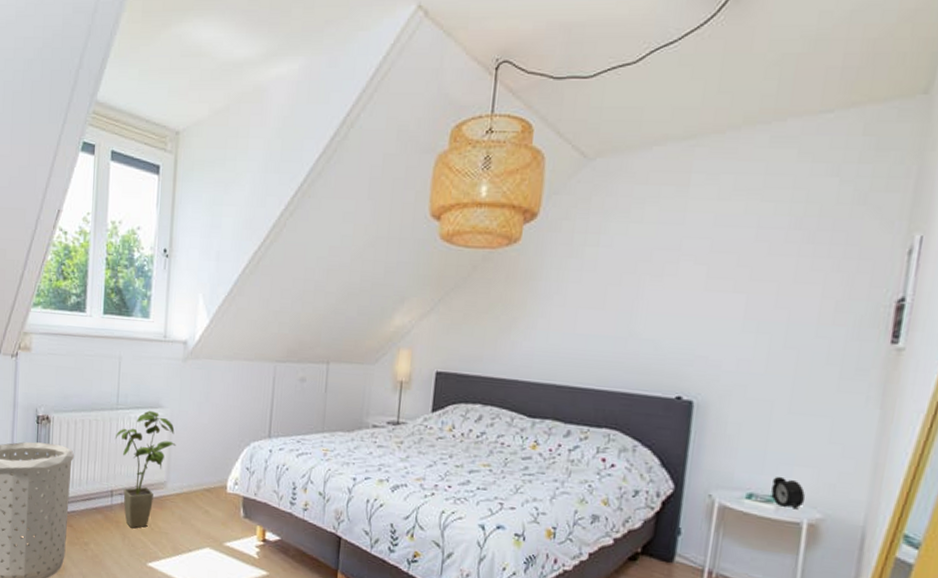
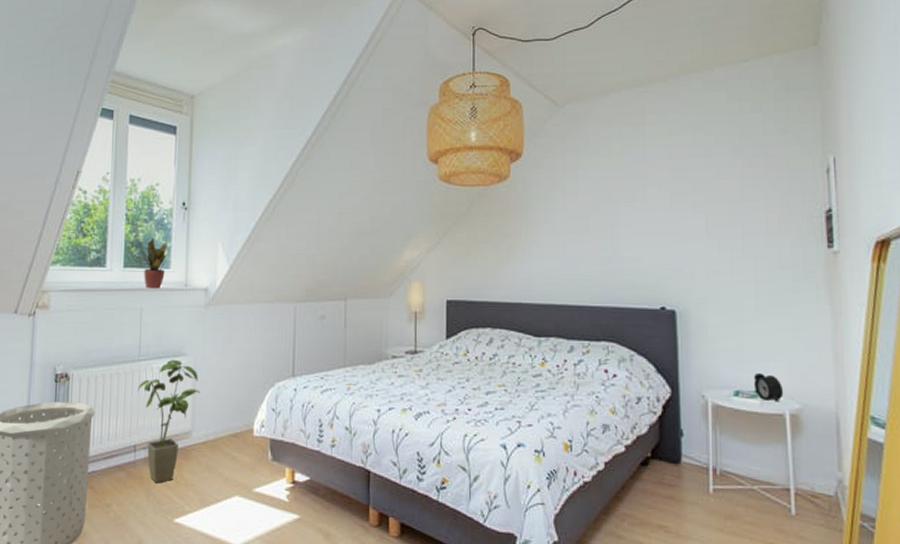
potted plant: none [122,285,150,338] -> present [142,238,170,289]

